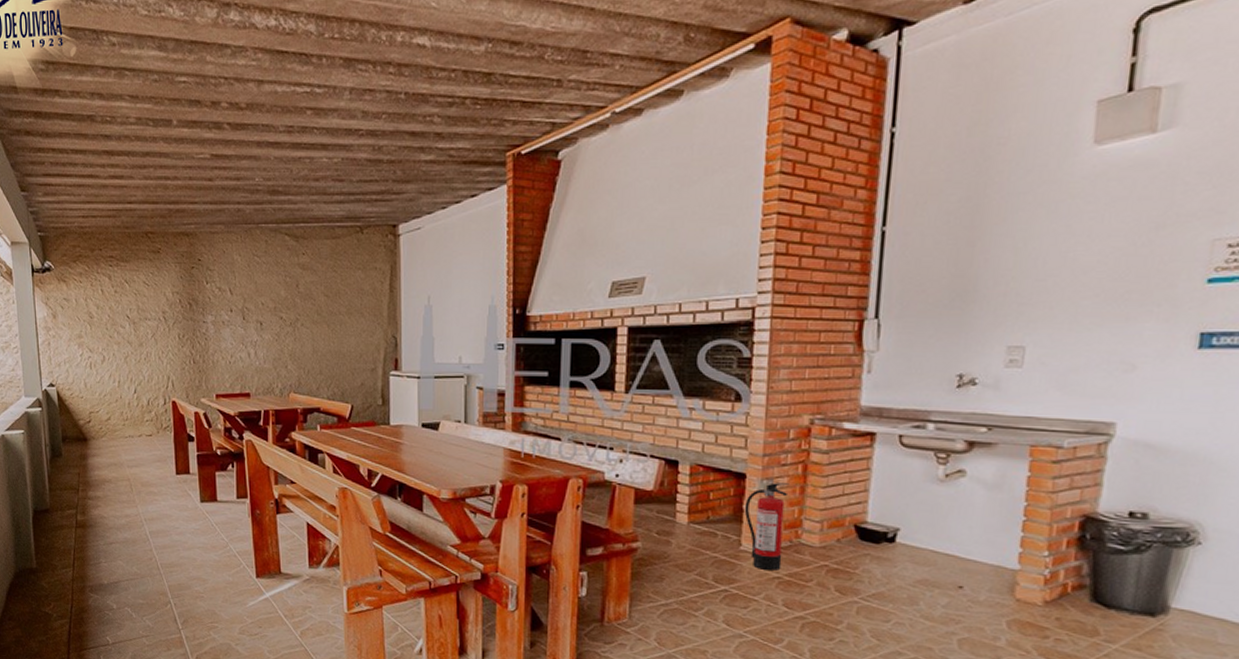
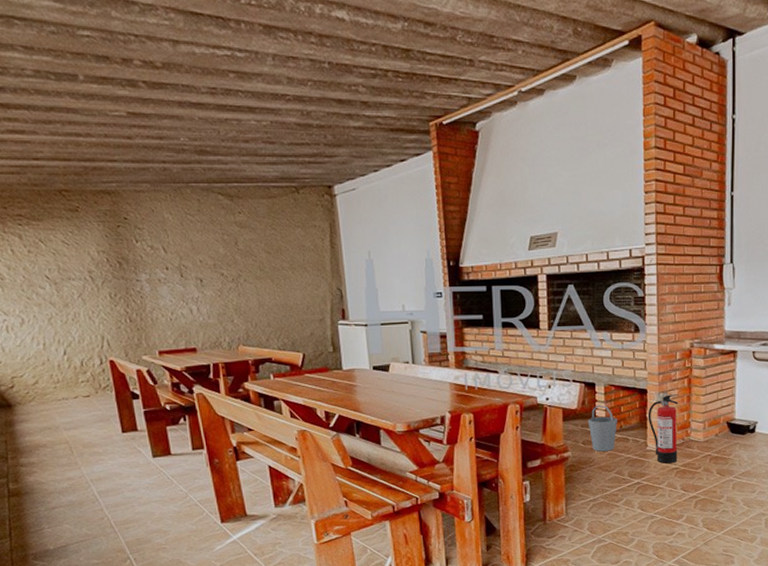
bucket: none [665,487,704,547] -> present [587,404,617,452]

